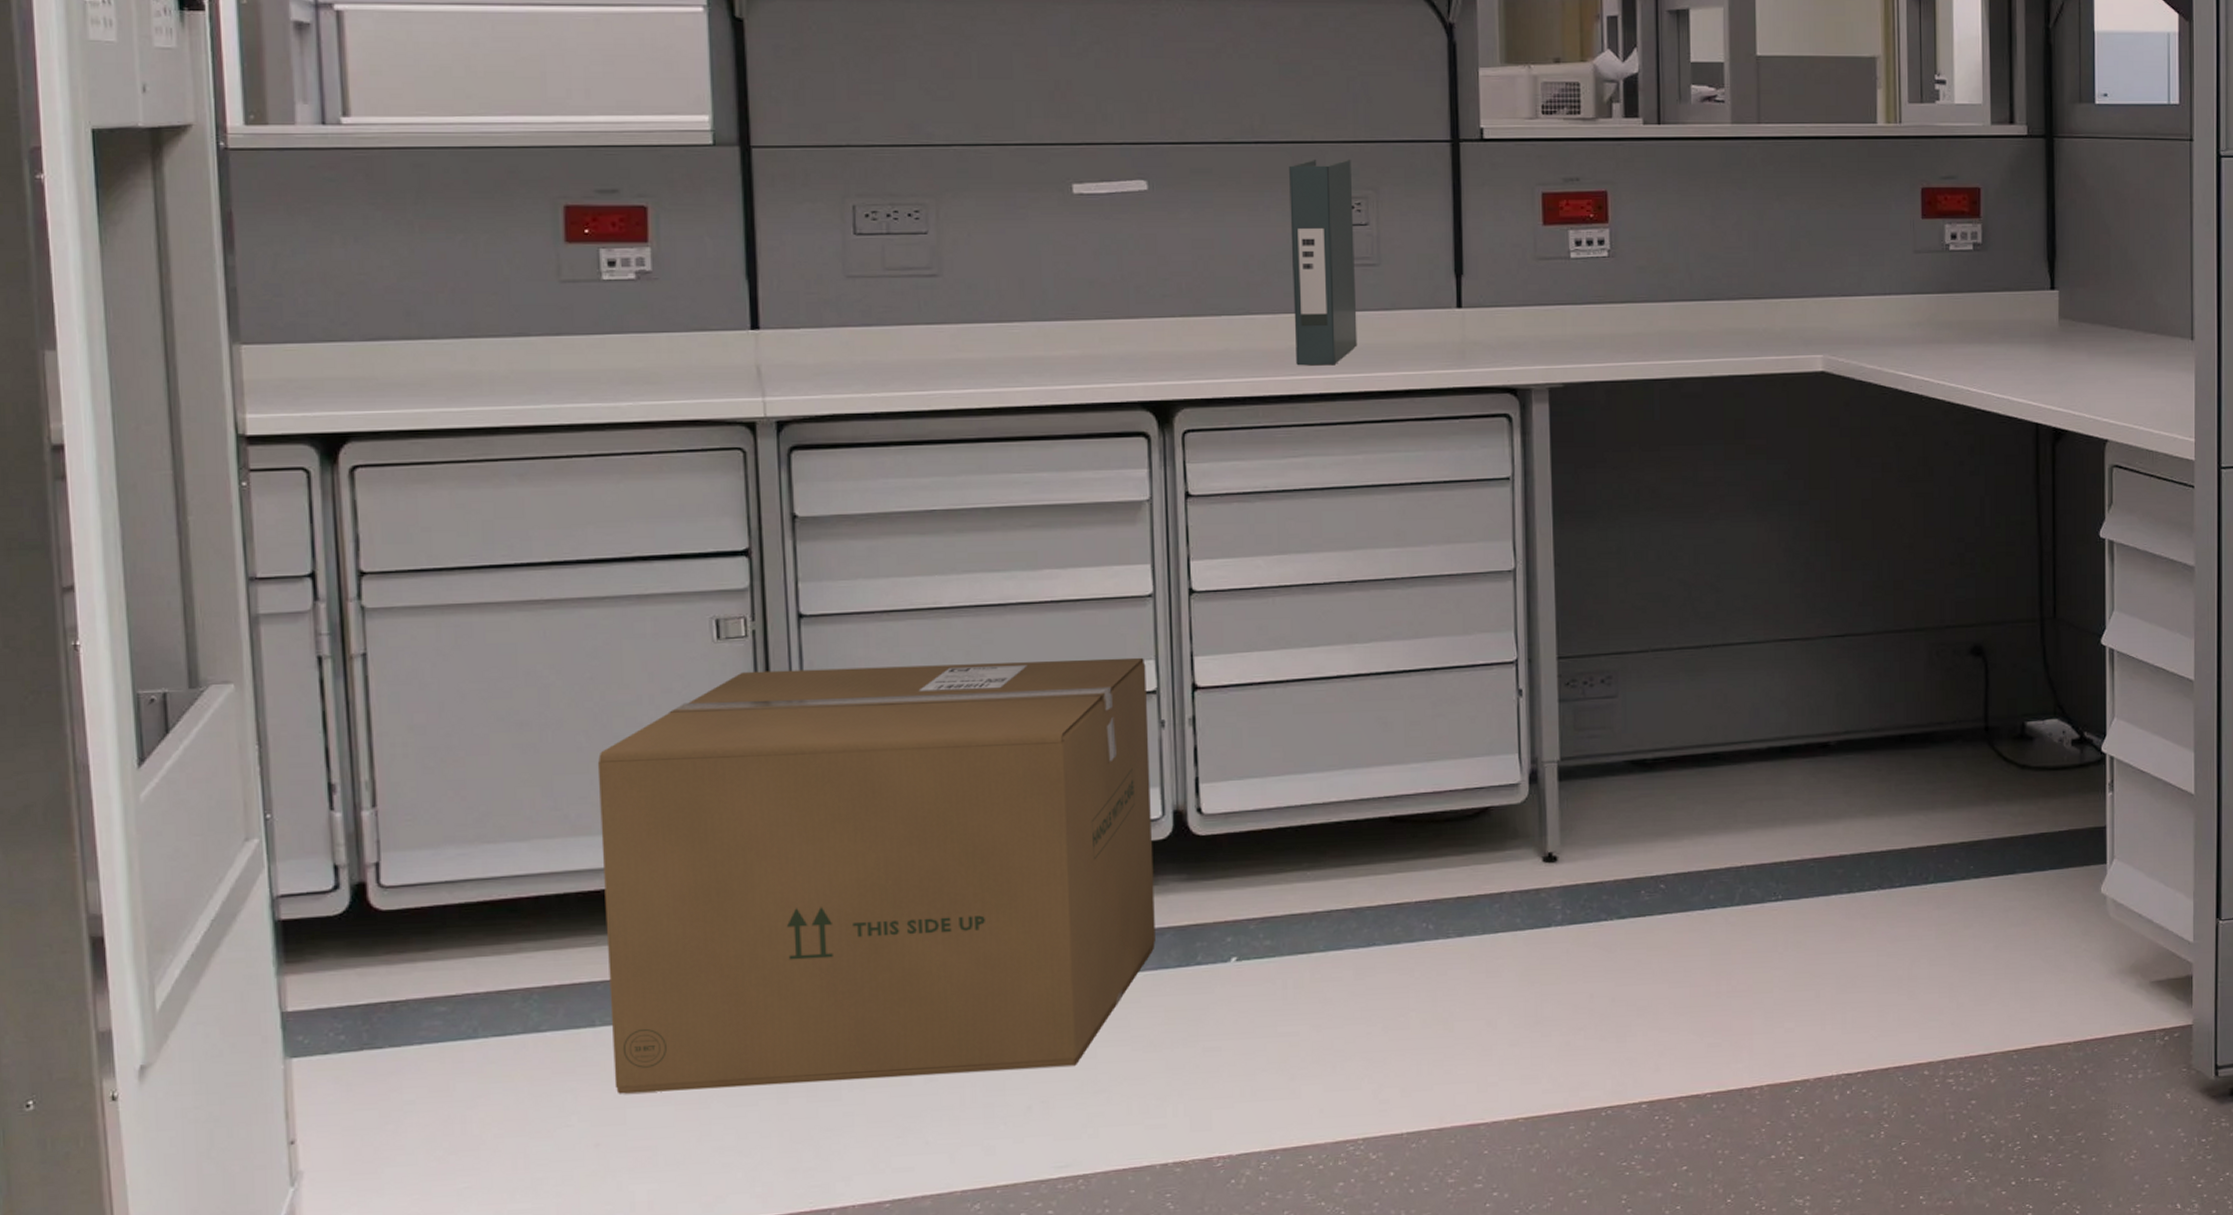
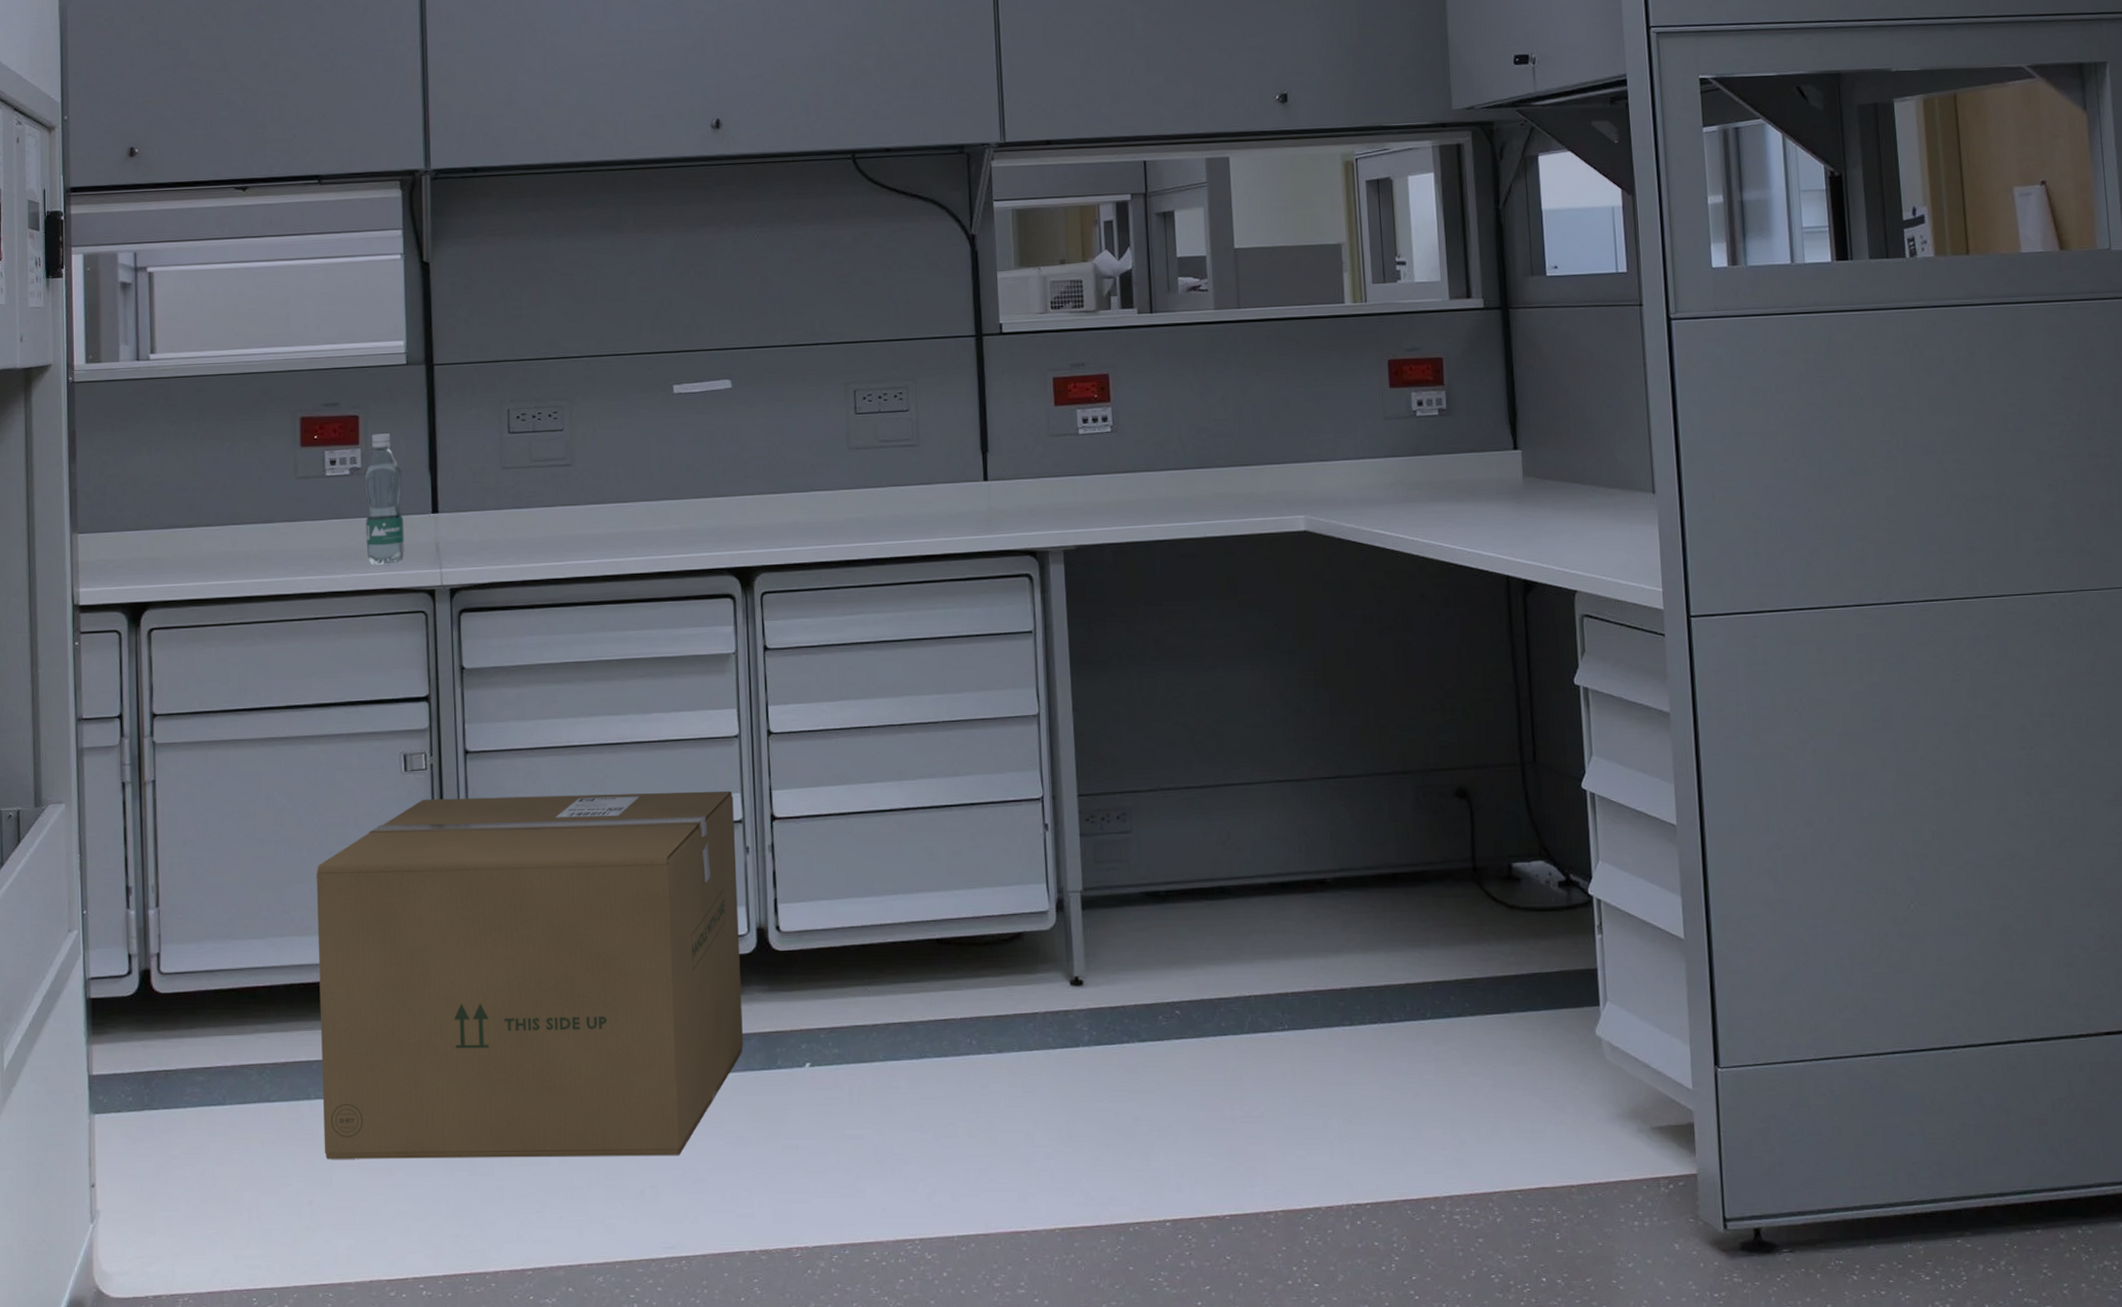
bottle: none [656,230,714,391] -> present [364,433,405,565]
binder: present [1289,158,1358,366] -> none [844,354,902,535]

